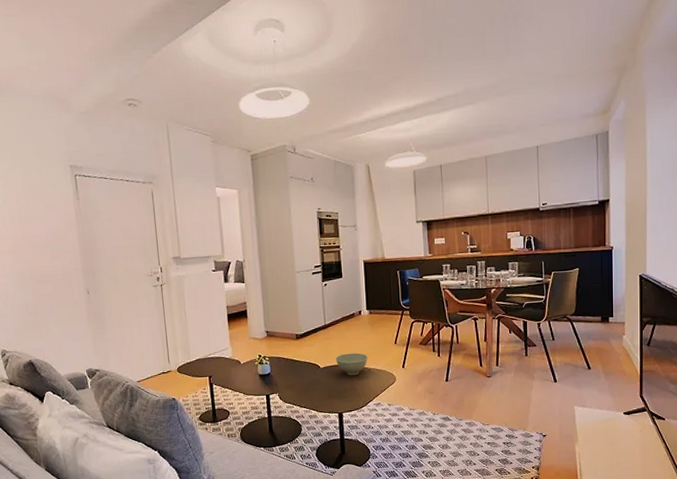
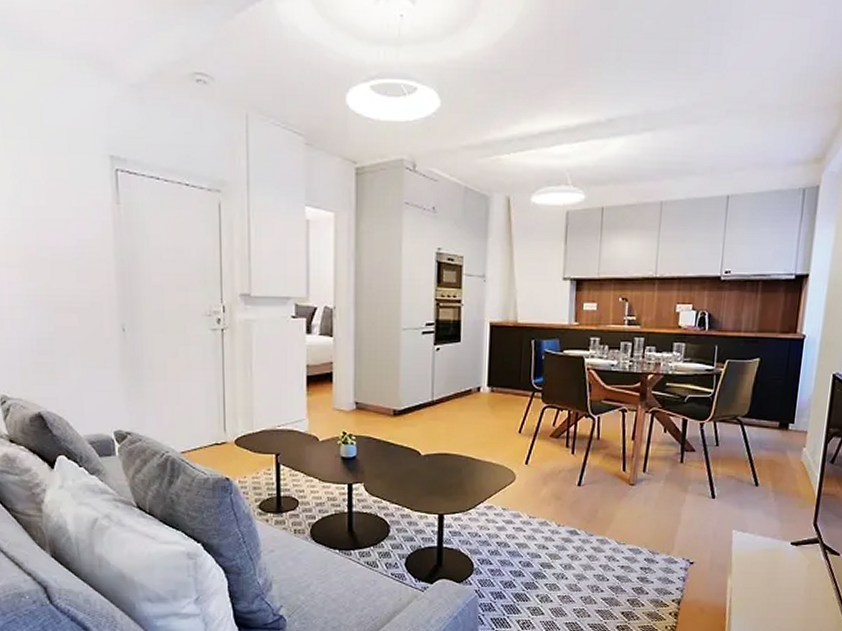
bowl: present [335,352,368,375] -> none [441,440,483,468]

